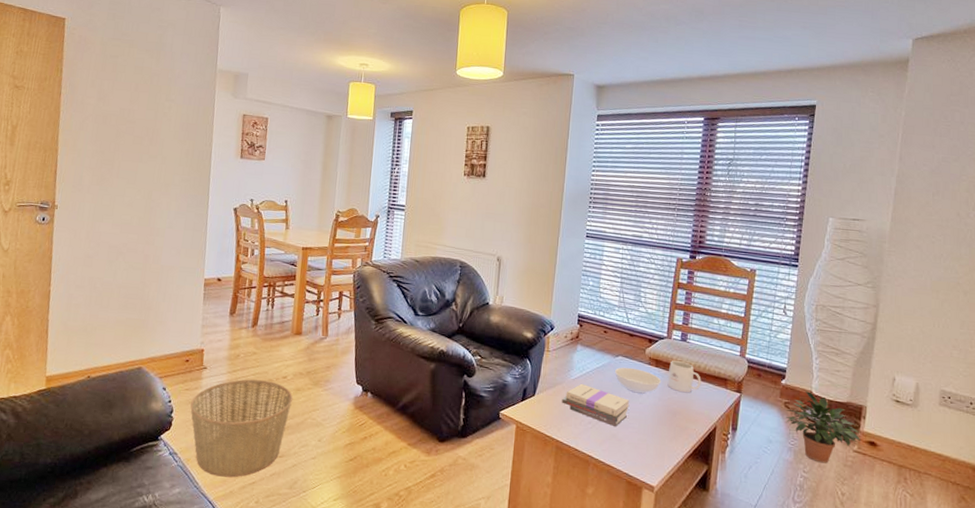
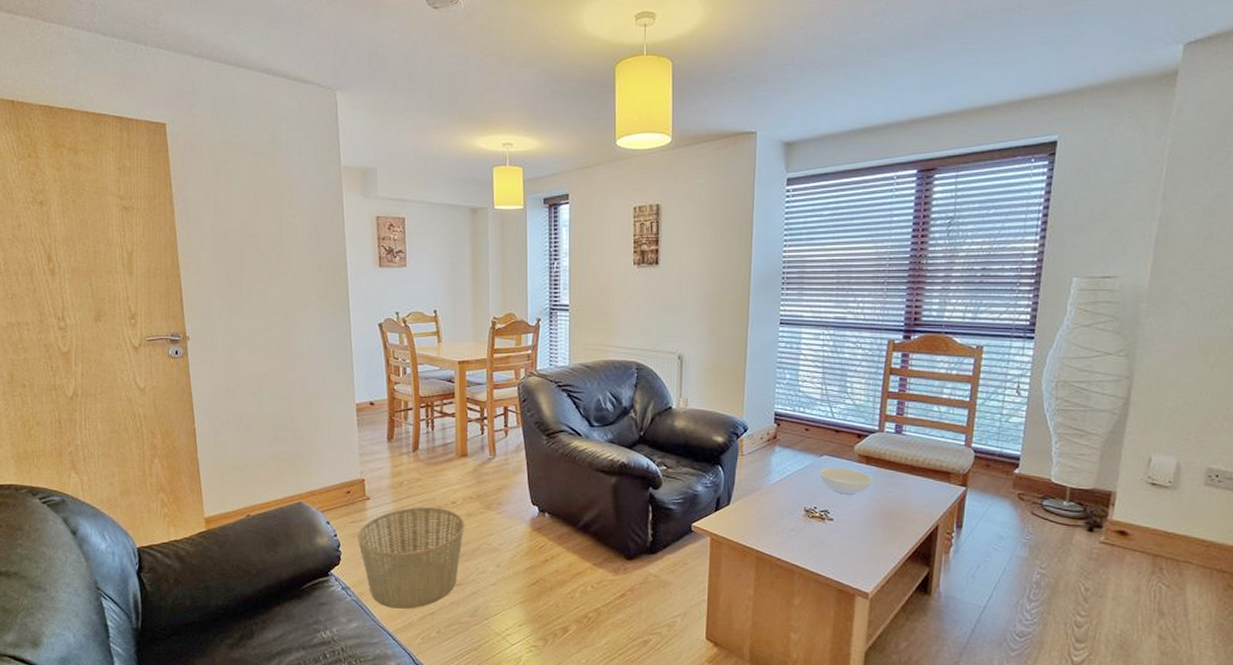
books: present [562,383,630,427] -> none [760,488,838,533]
mug: present [667,361,701,393] -> none [880,456,920,491]
potted plant: present [785,391,861,463] -> none [1018,480,1109,558]

